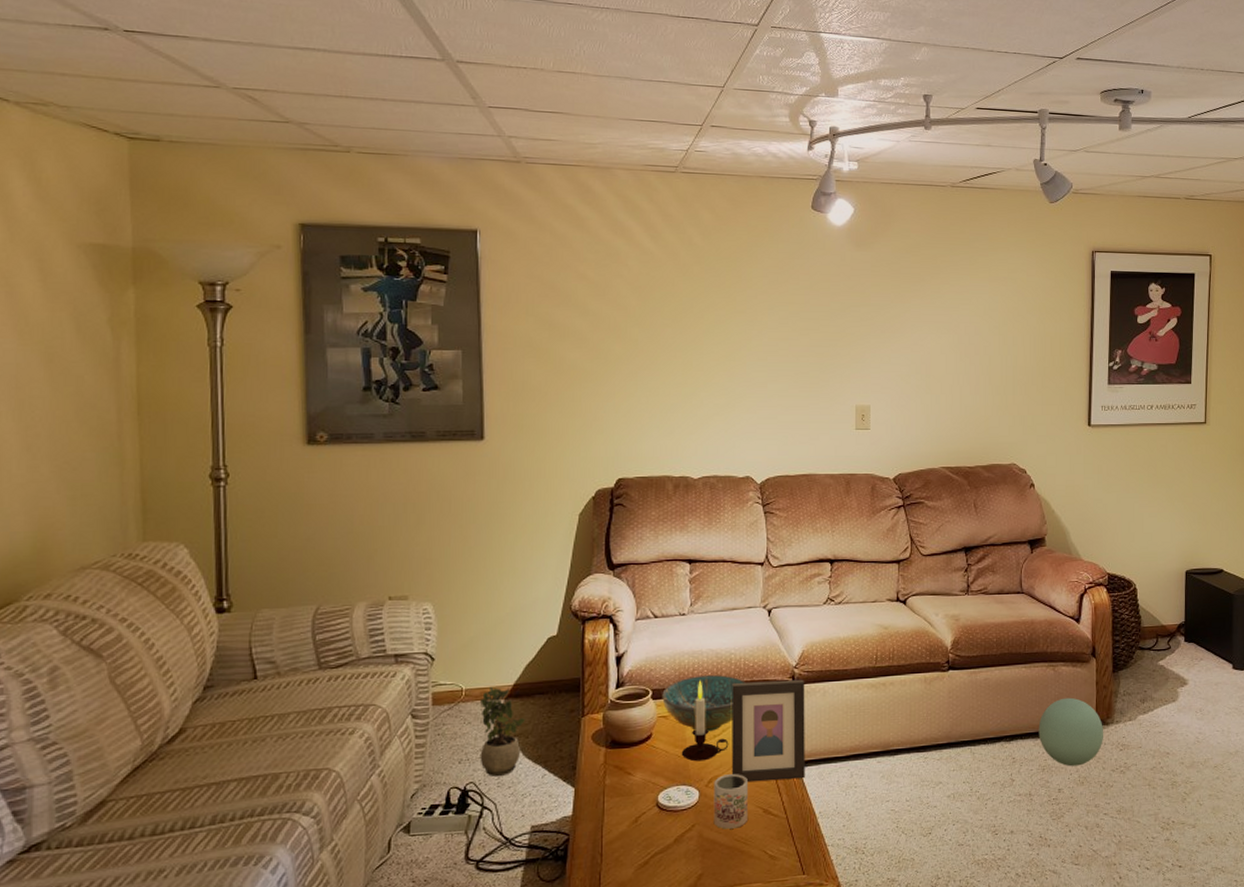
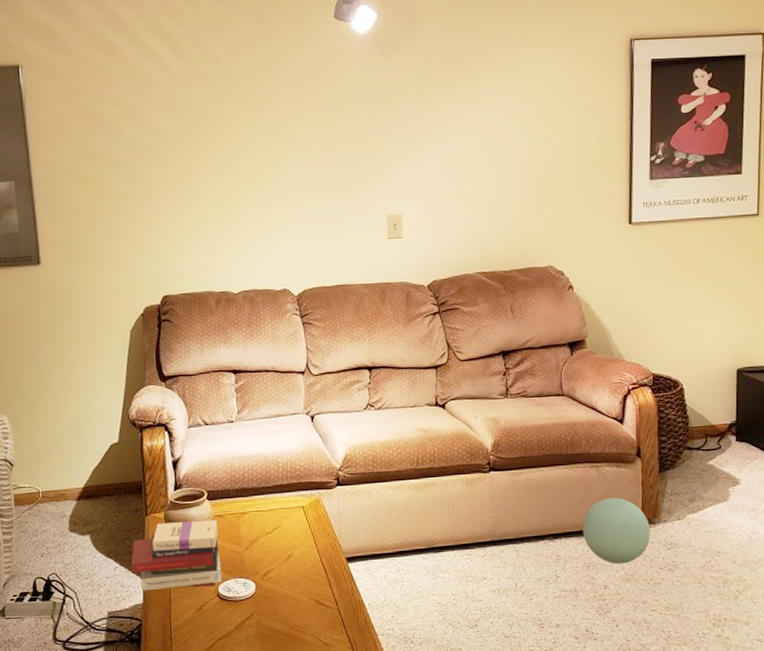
potted plant: present [479,686,526,776] -> none [55,488,97,568]
books: none [562,720,663,802] -> present [131,519,222,591]
decorative bowl: present [662,675,746,732] -> none [216,477,293,530]
candle: present [681,680,729,762] -> none [237,482,281,557]
mug: present [713,773,749,829] -> none [268,567,303,618]
picture frame: present [731,679,805,783] -> none [281,481,354,576]

